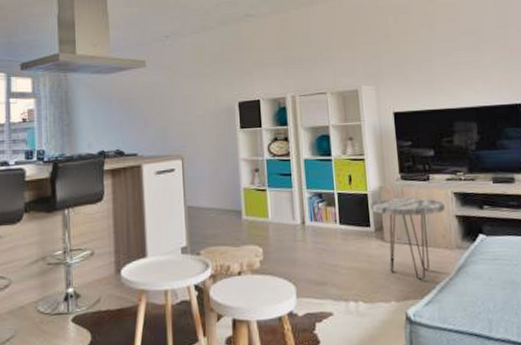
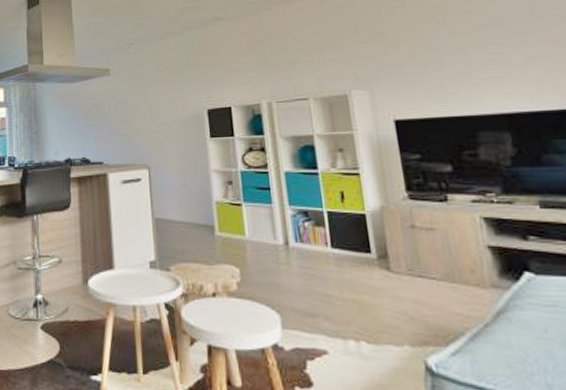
side table: present [370,197,445,281] -> none [369,221,472,324]

